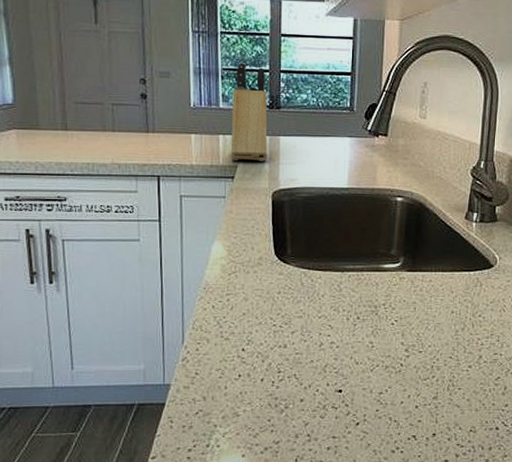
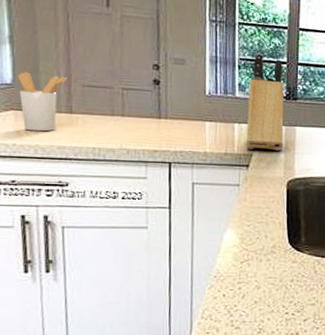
utensil holder: none [18,92,62,149] -> present [18,72,68,132]

